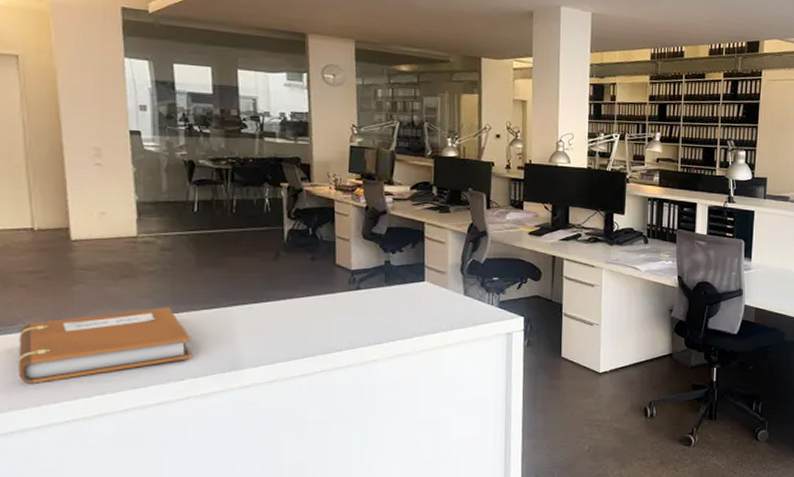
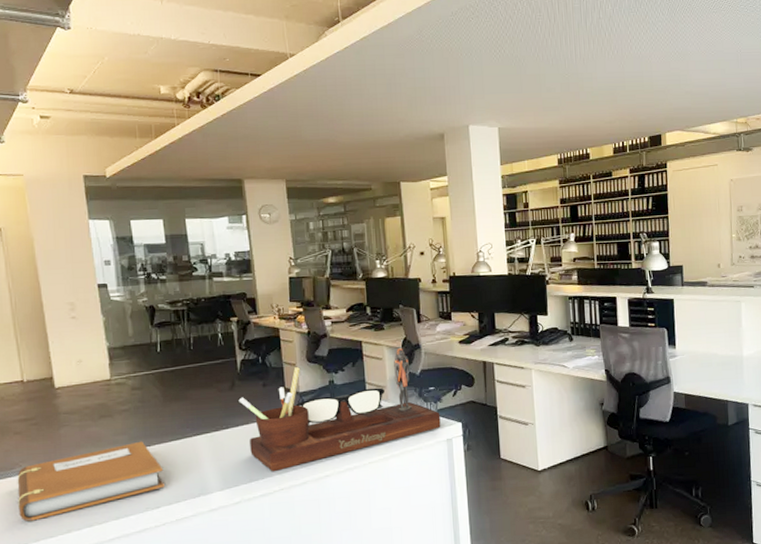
desk organizer: none [282,233,502,352] -> present [238,348,441,472]

